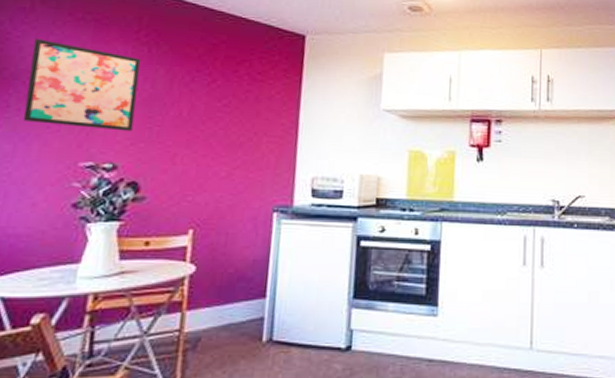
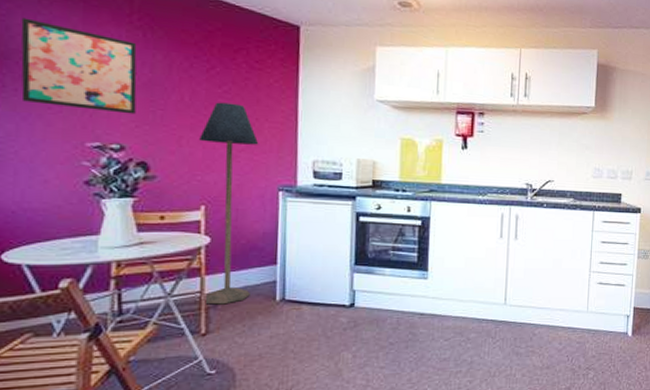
floor lamp: none [181,116,256,346] -> present [199,102,259,305]

